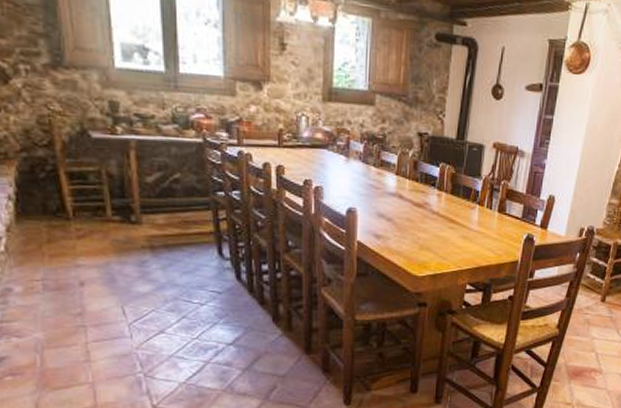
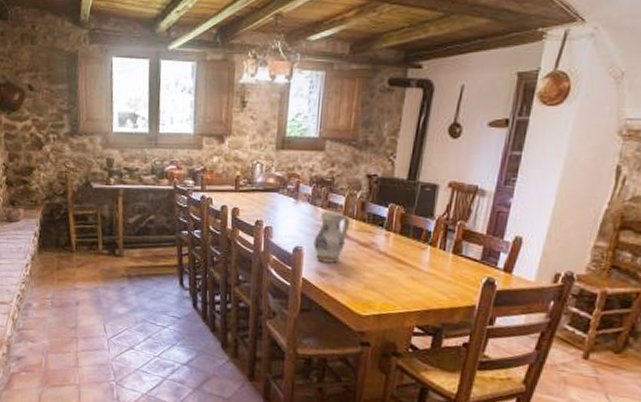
ceramic pitcher: none [367,170,404,224] -> present [313,211,351,263]

